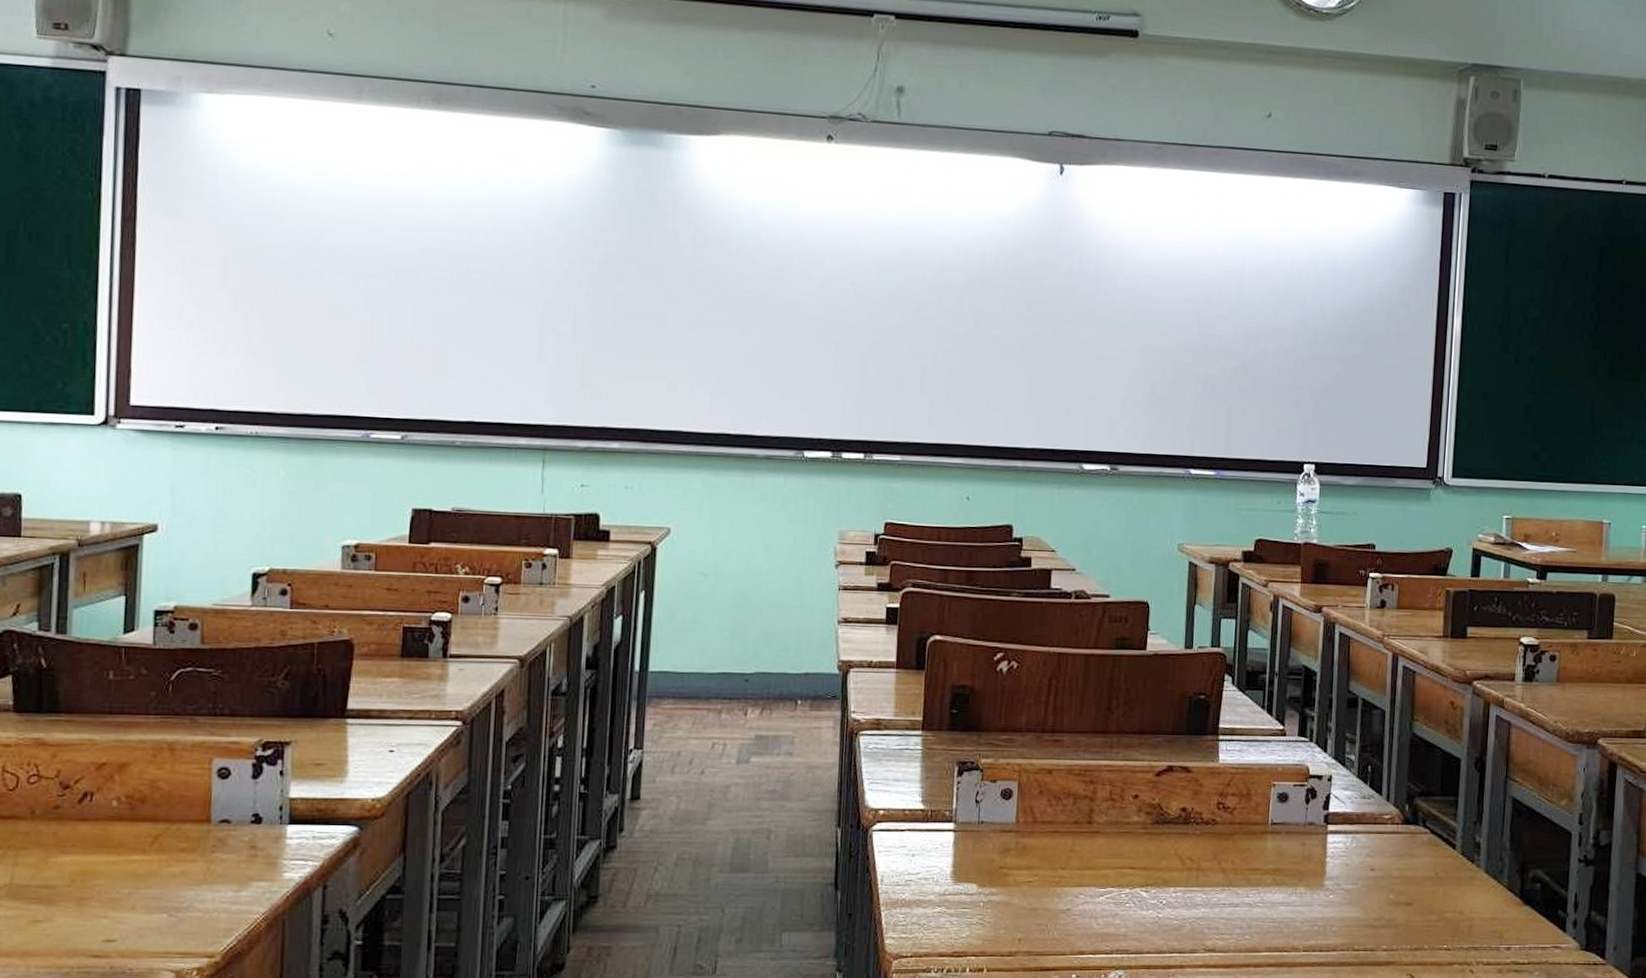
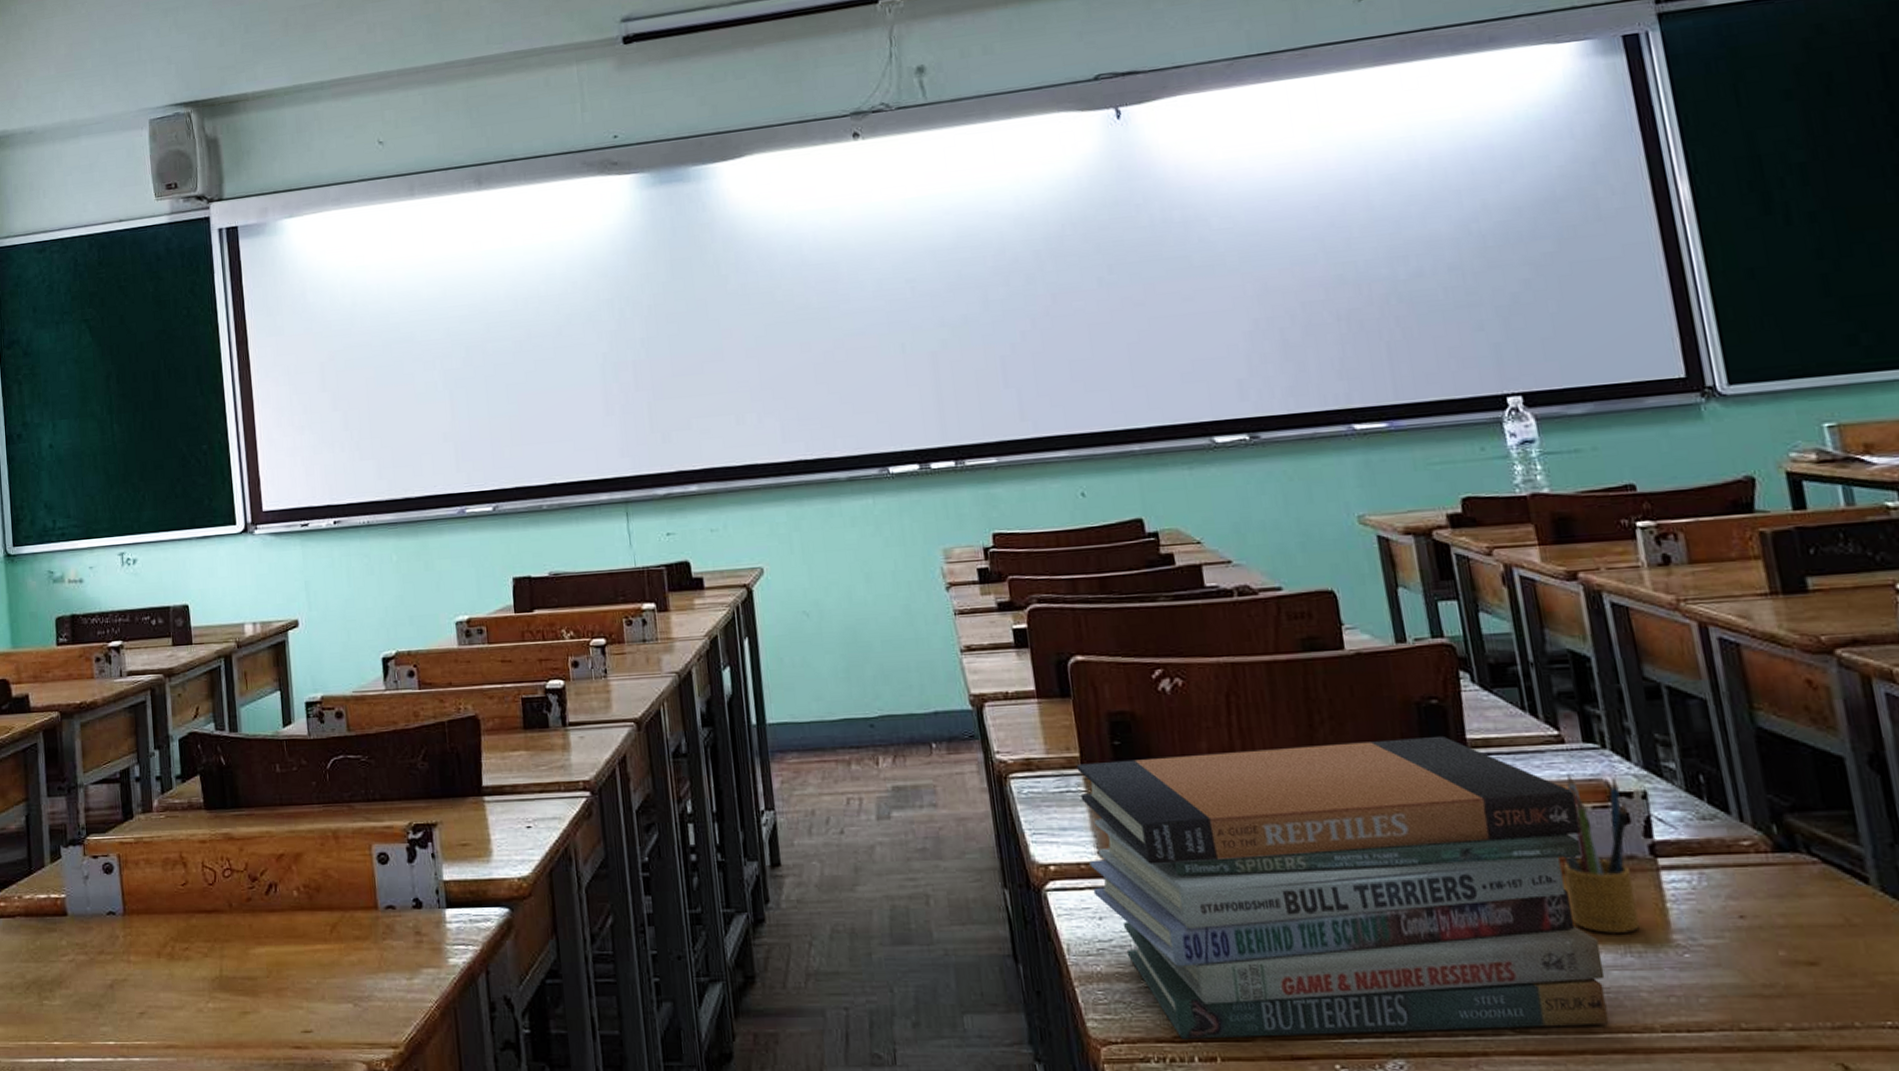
book stack: none [911,723,1284,954] -> present [1076,735,1609,1039]
pencil box: none [1262,760,1317,880] -> present [1563,775,1640,935]

